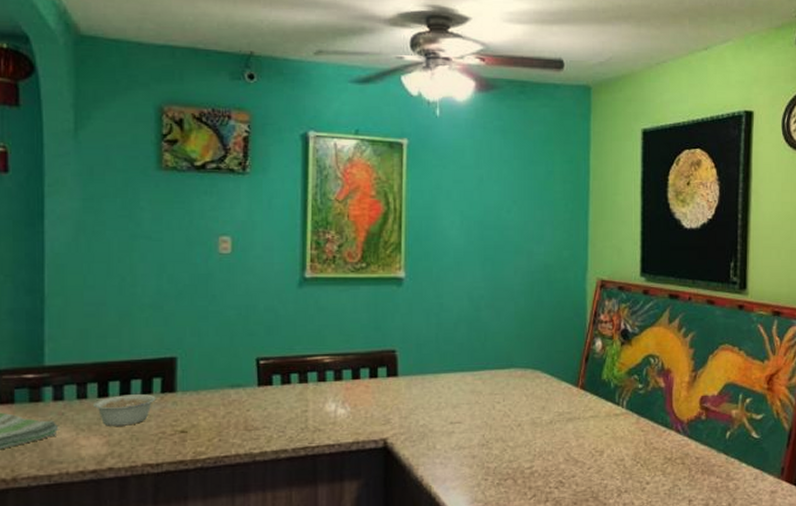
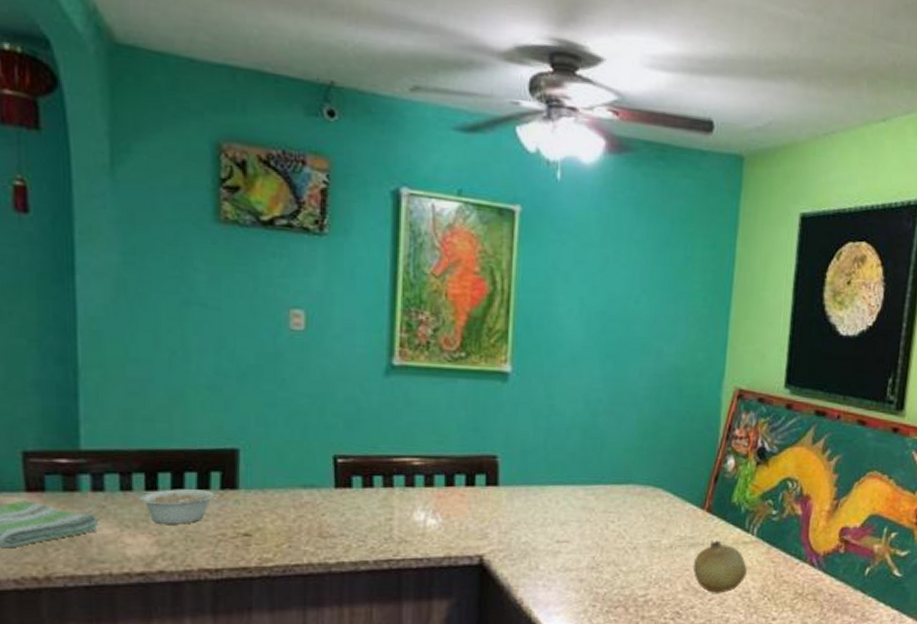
fruit: none [571,413,620,462] -> present [692,539,747,593]

